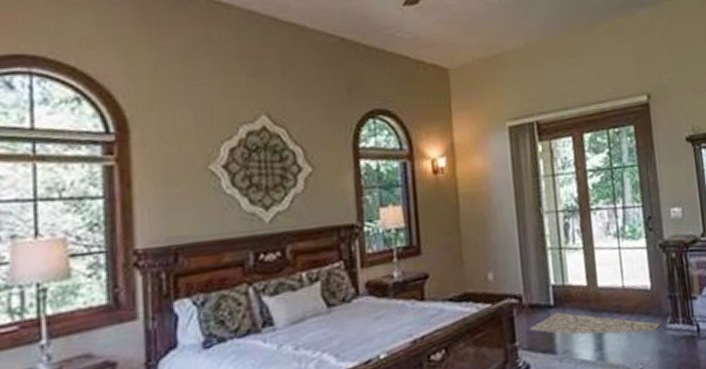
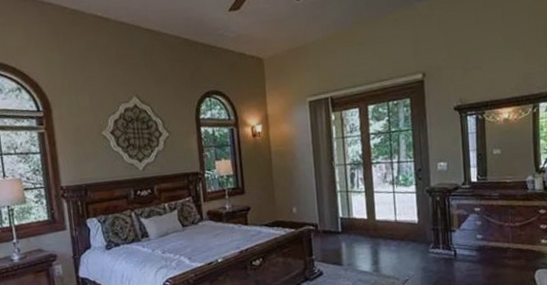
rug: present [528,312,662,335] -> none [322,237,425,255]

